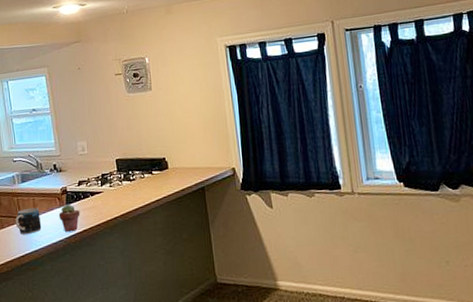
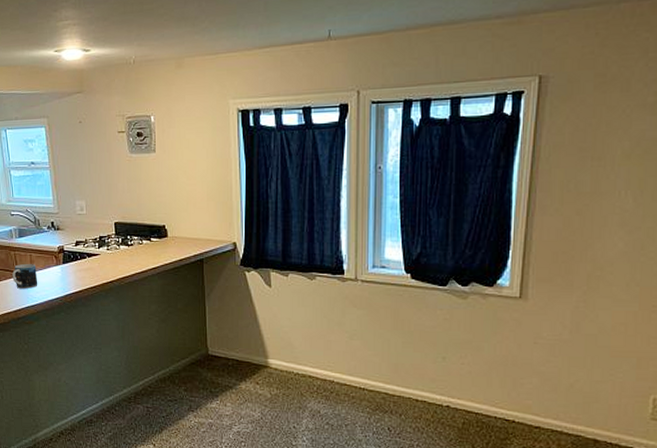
potted succulent: present [58,204,80,233] -> none [55,263,77,291]

